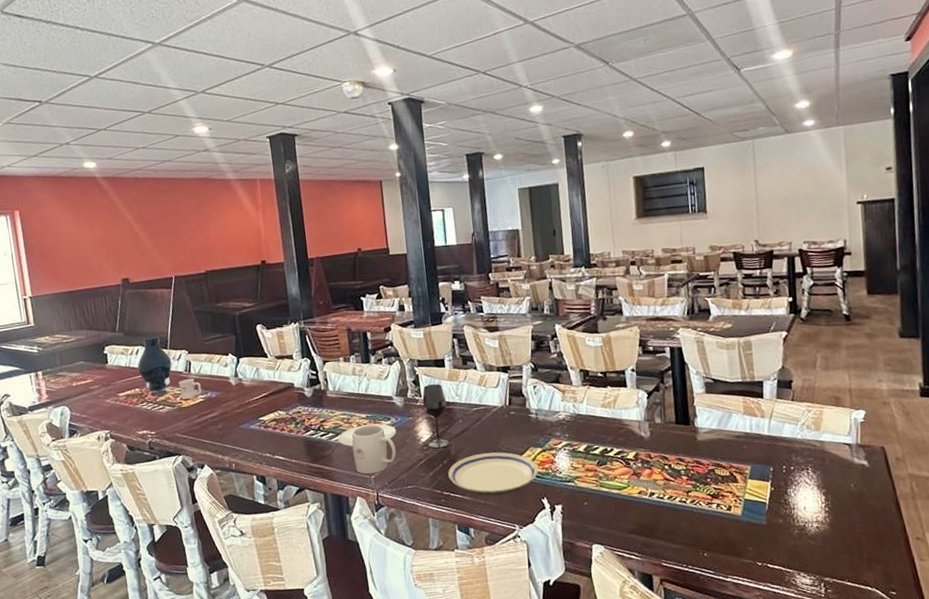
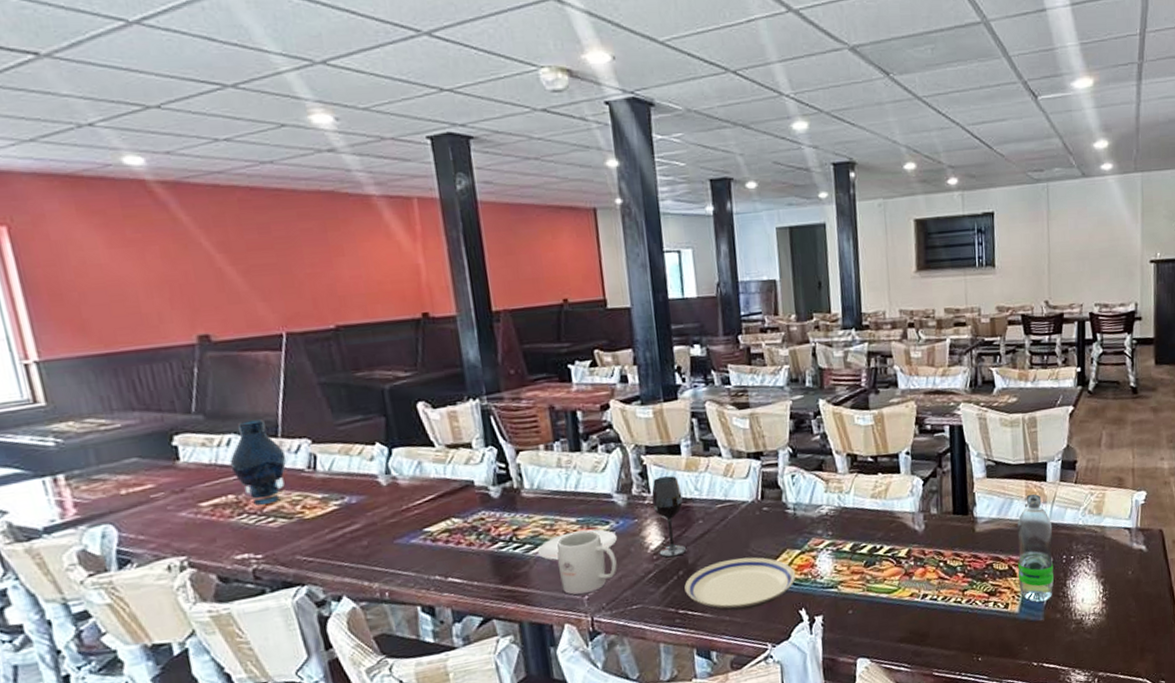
mug: present [178,379,202,400] -> none [297,478,336,508]
bottle: none [736,409,775,508] -> present [1017,494,1055,603]

